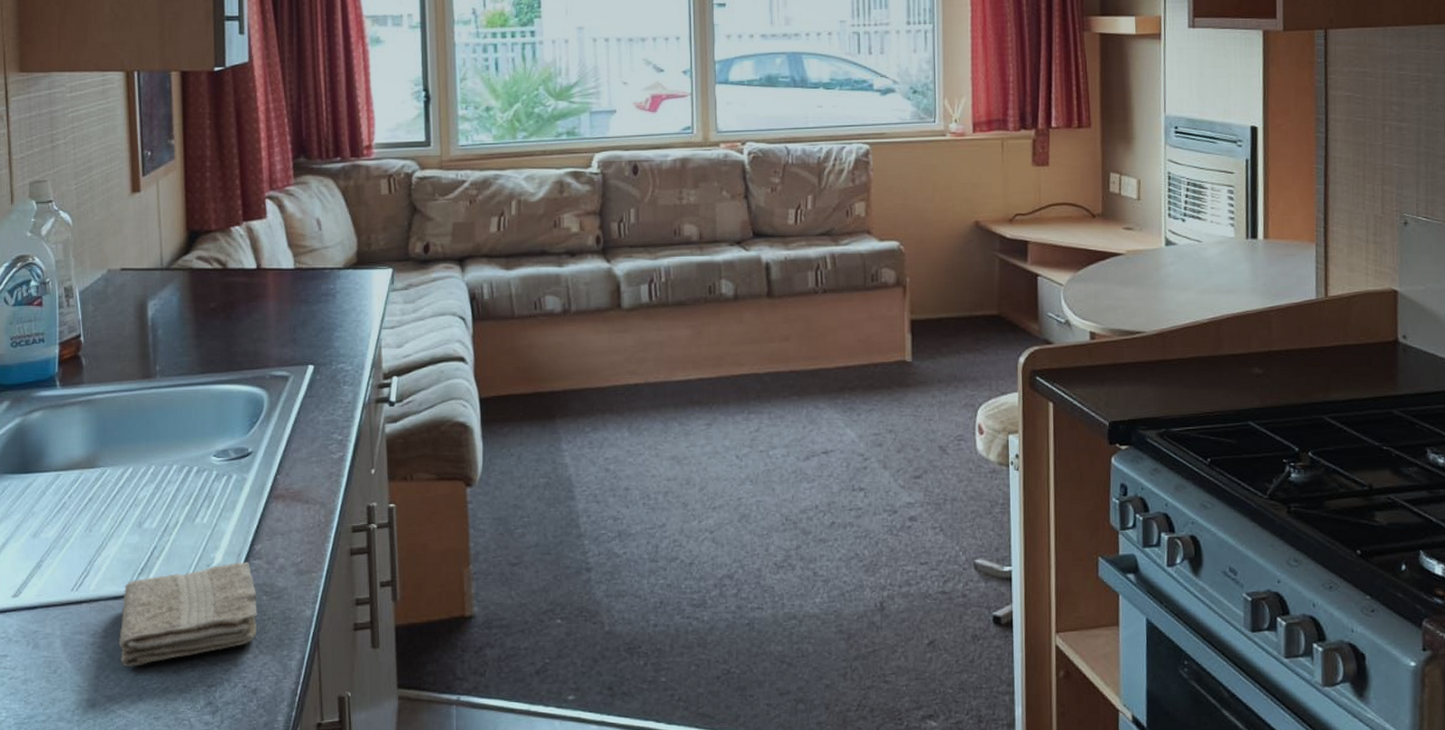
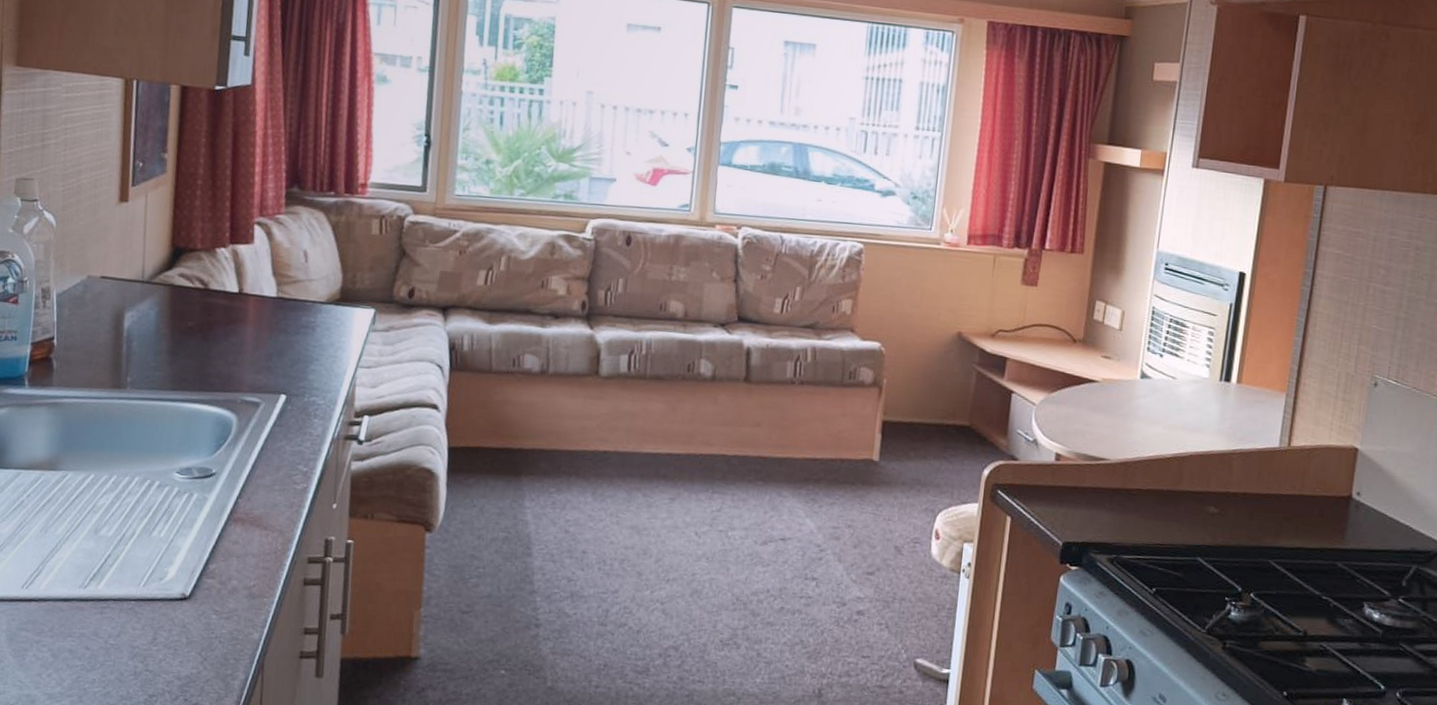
washcloth: present [119,561,258,666] -> none [64,579,207,668]

